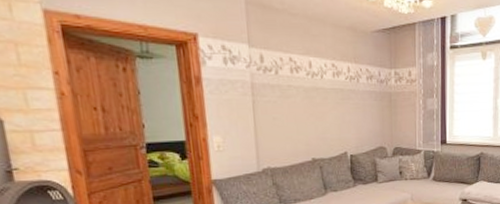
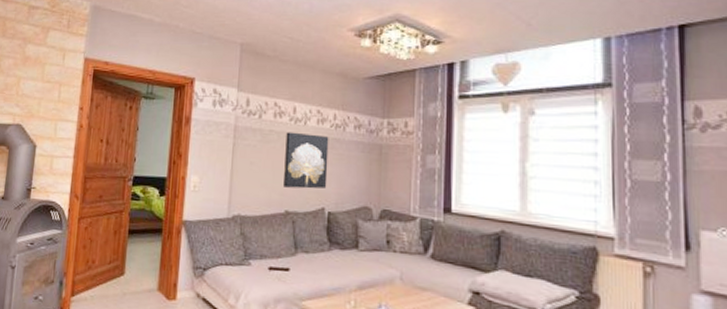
wall art: none [305,86,347,138] -> present [284,132,329,189]

